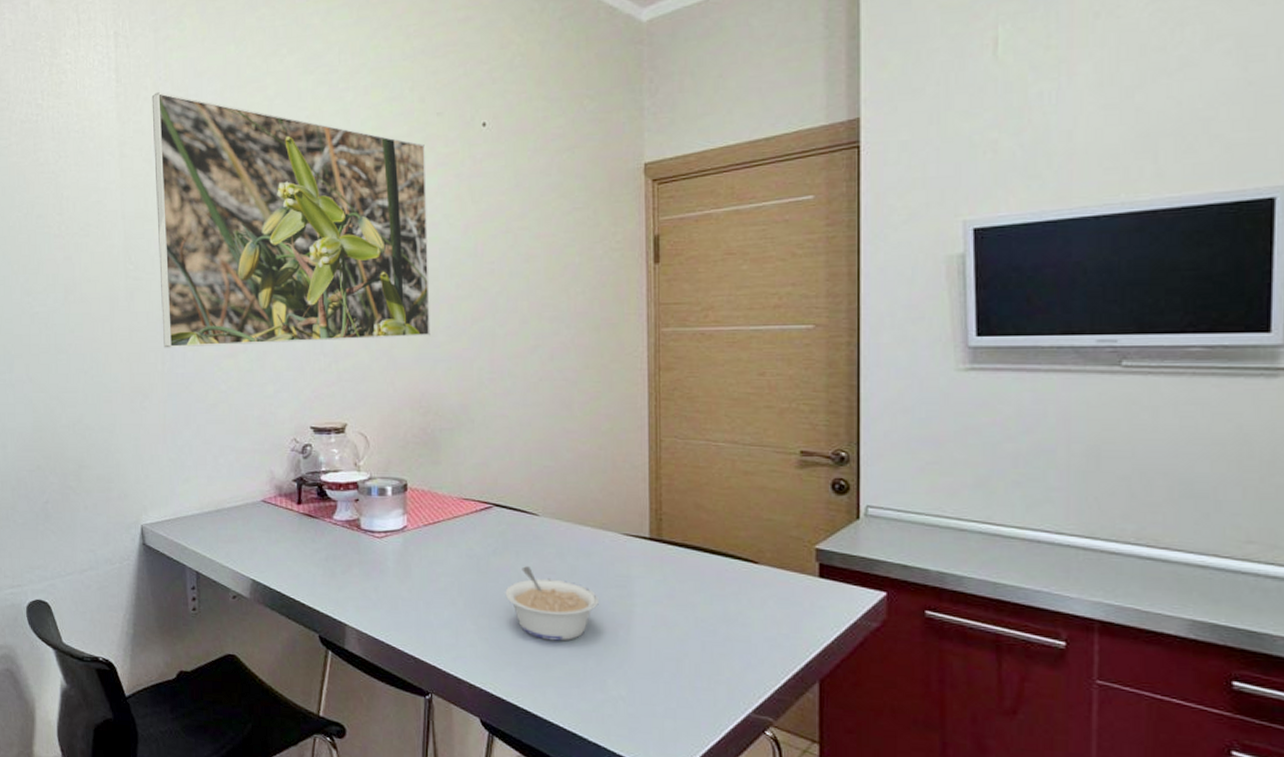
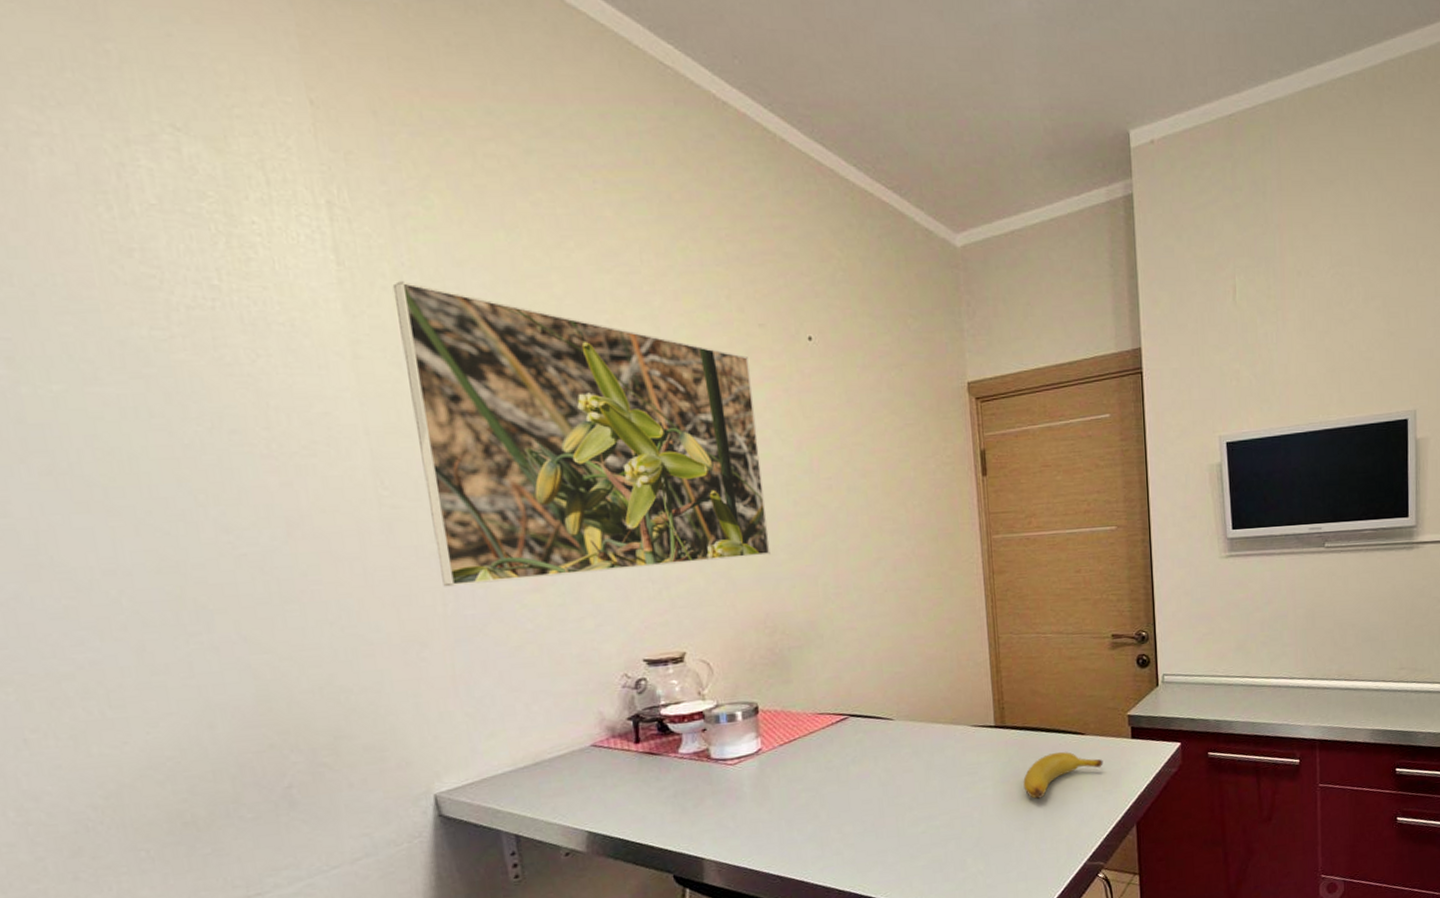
legume: present [505,566,599,641] -> none [866,769,954,835]
banana: none [679,579,780,628] -> present [1023,752,1103,799]

